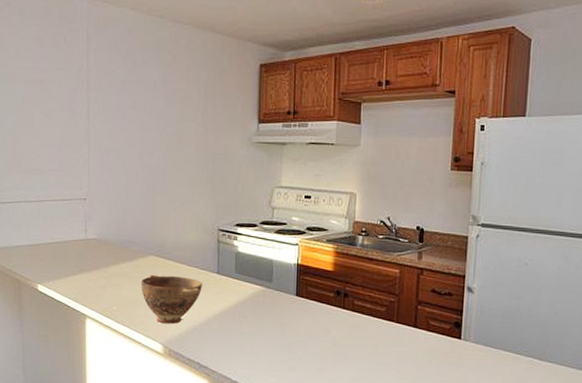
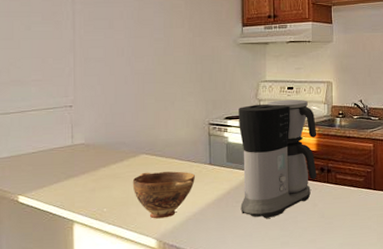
coffee maker: none [247,209,335,339] -> present [239,99,317,218]

